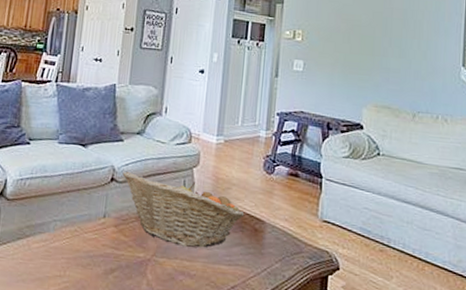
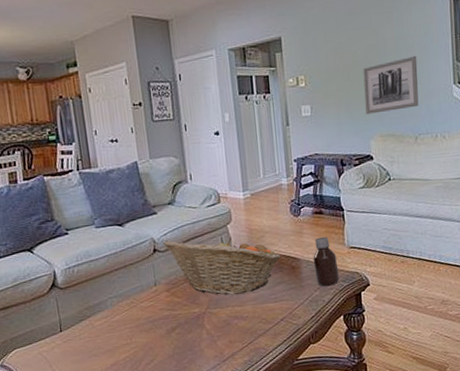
bottle: none [279,202,307,261] -> present [313,236,340,287]
wall art: none [362,30,425,83] -> present [363,55,419,114]

